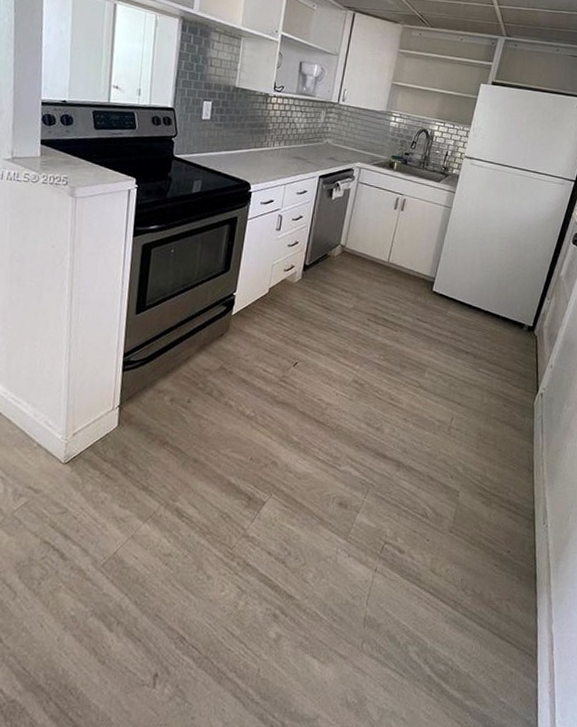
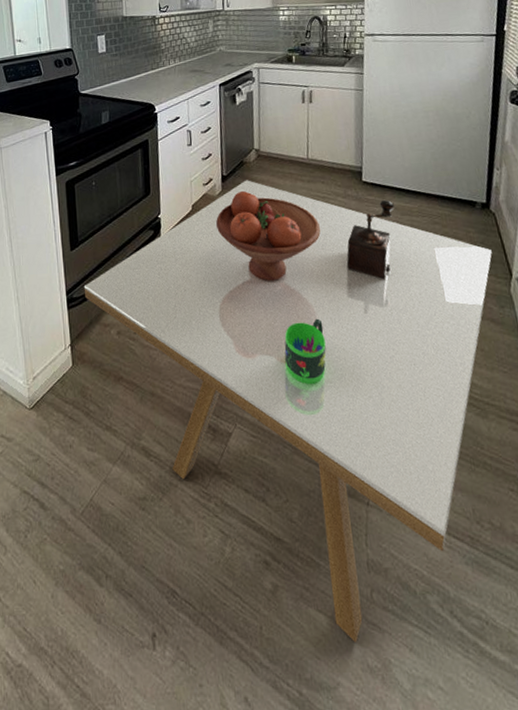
dining table: none [143,272,527,683] -> present [83,180,492,642]
fruit bowl: none [288,282,387,370] -> present [215,190,321,281]
mug: none [328,408,370,466] -> present [284,318,327,385]
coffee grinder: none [402,310,455,381] -> present [346,199,394,280]

